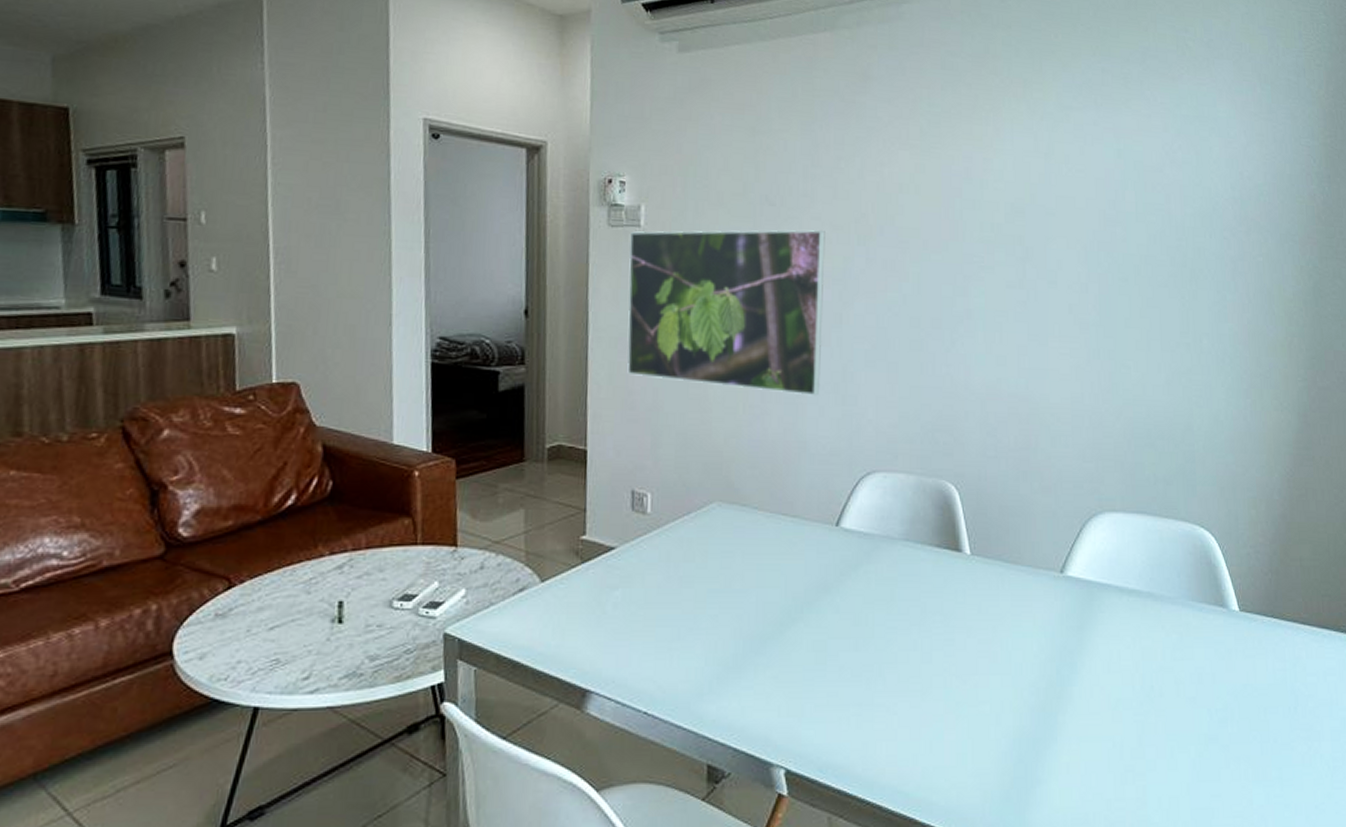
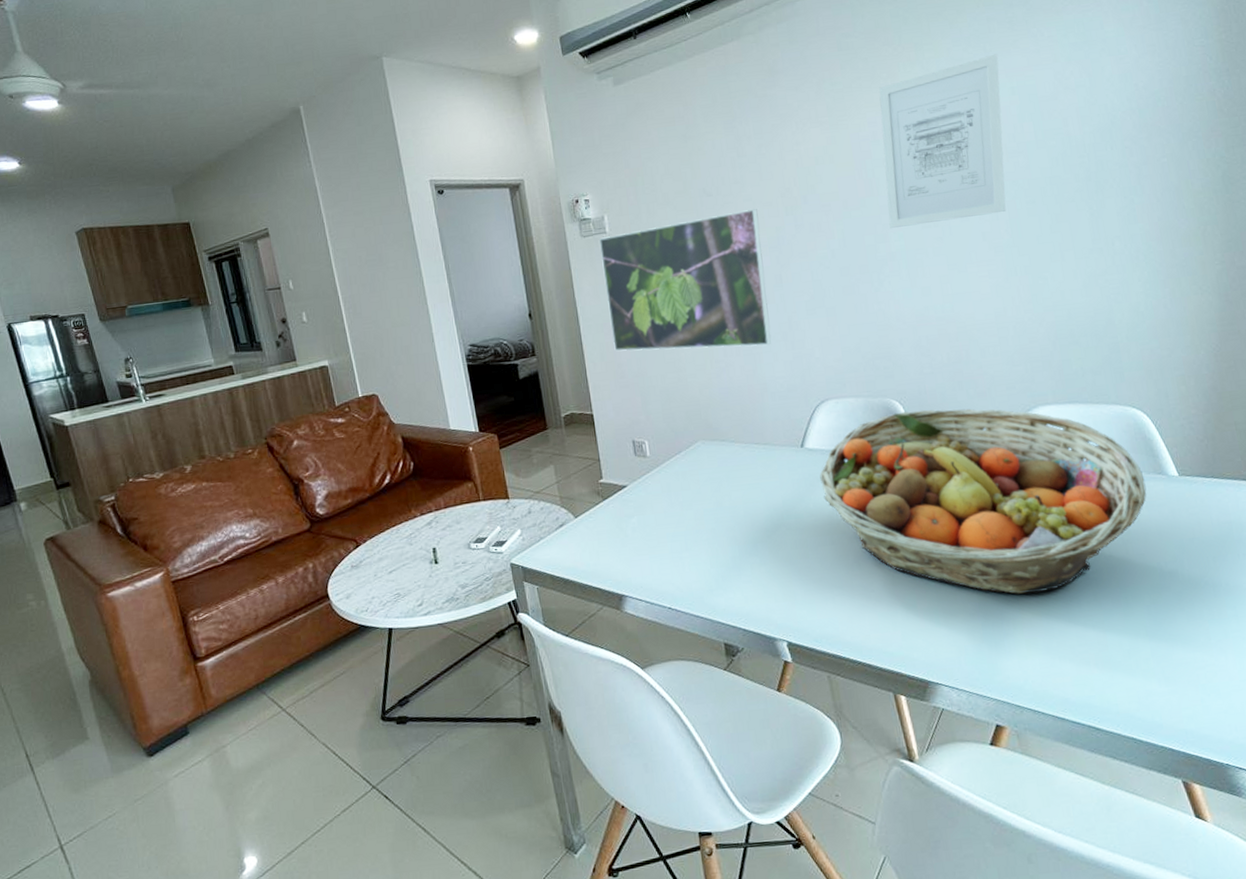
fruit basket: none [853,498,1206,733] -> present [819,408,1147,594]
wall art: none [971,109,1109,286] -> present [879,53,1006,229]

